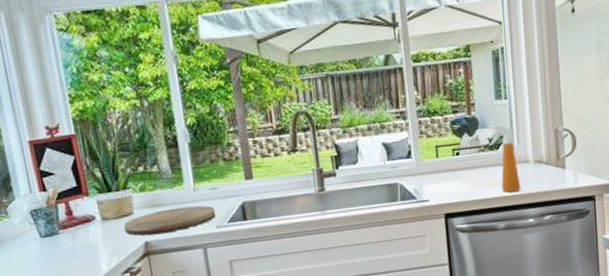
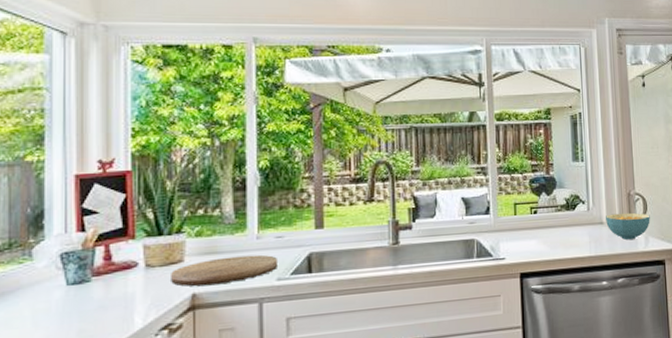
spray bottle: present [489,125,521,193] -> none [565,185,596,254]
cereal bowl: none [532,149,580,177] -> present [606,212,650,240]

